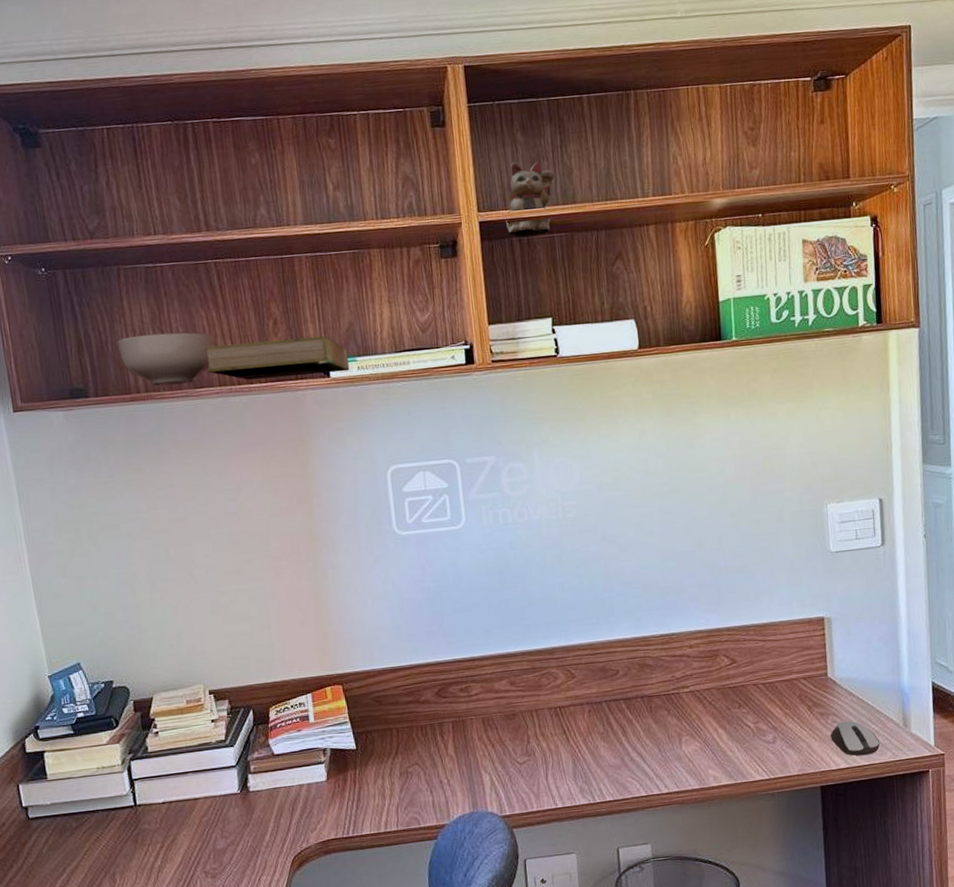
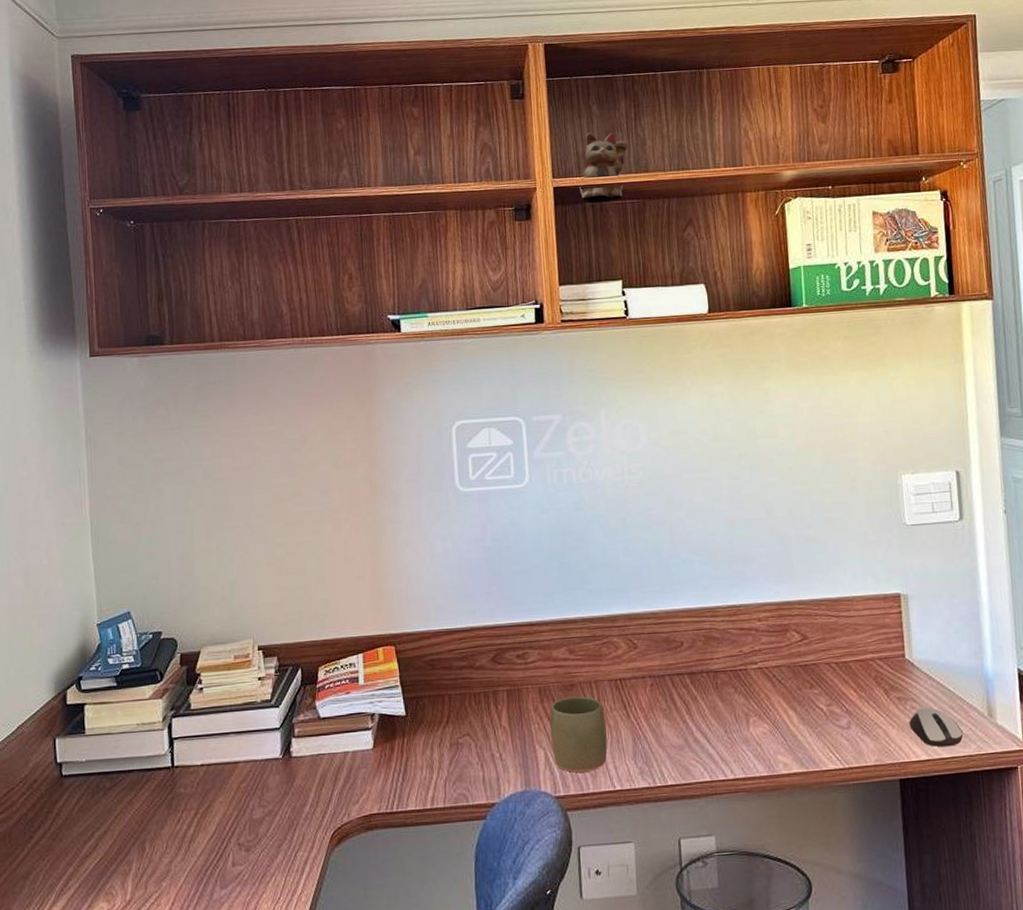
bowl: present [116,332,216,386] -> none [196,284,291,336]
decorative box: present [205,336,350,380] -> none [280,292,421,332]
mug: none [494,724,549,794] -> present [549,696,607,773]

